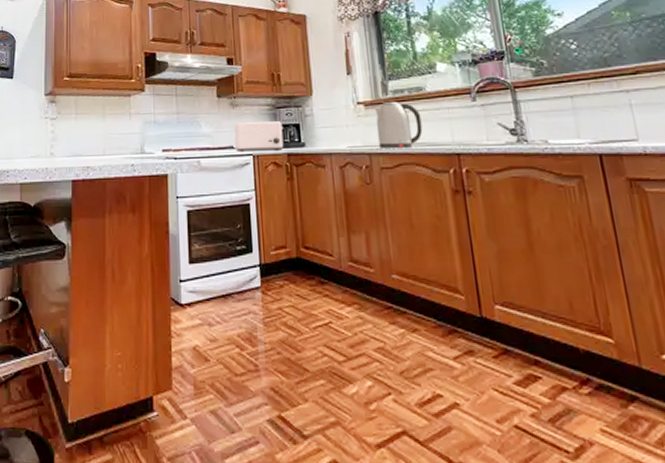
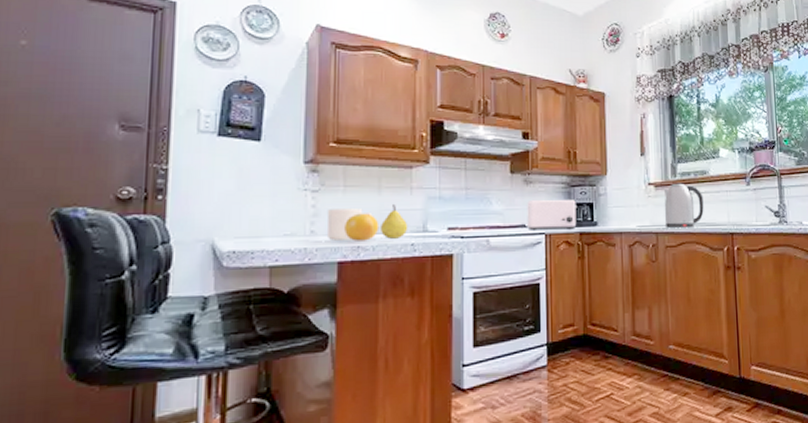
mug: none [62,133,98,161] -> present [326,208,371,241]
fruit: none [77,137,104,162] -> present [345,213,379,241]
fruit: none [104,128,129,161] -> present [379,203,408,240]

